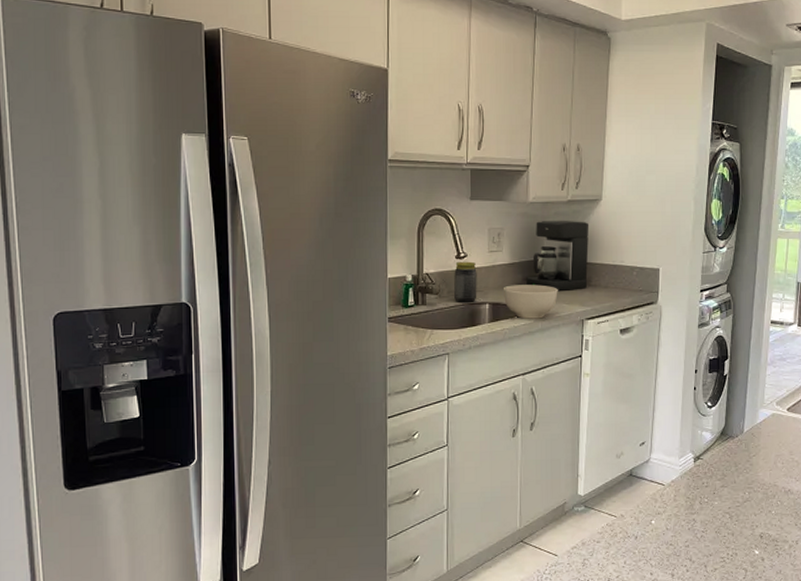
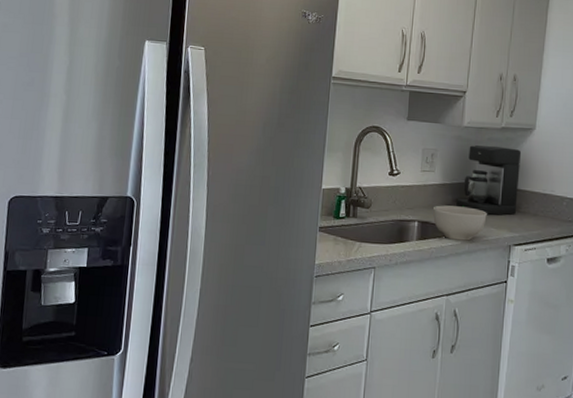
jar: present [453,261,477,302] -> none [384,178,409,219]

